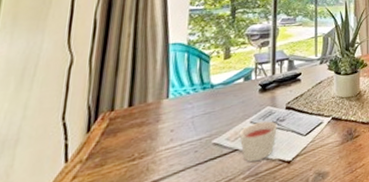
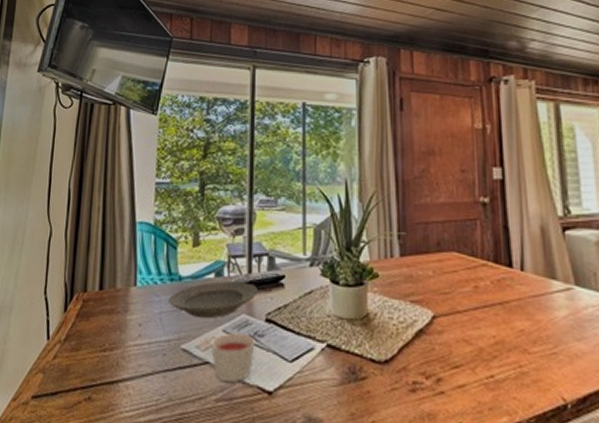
plate: none [201,82,280,116] -> present [168,281,258,319]

